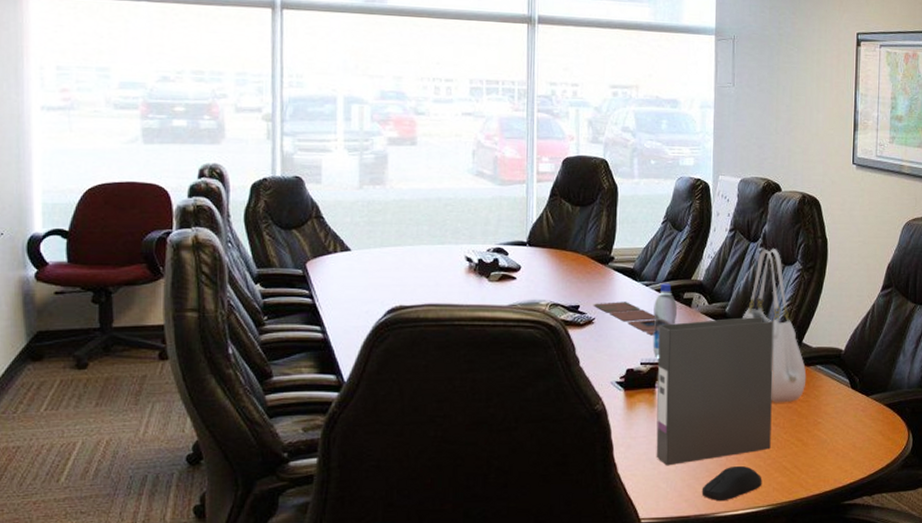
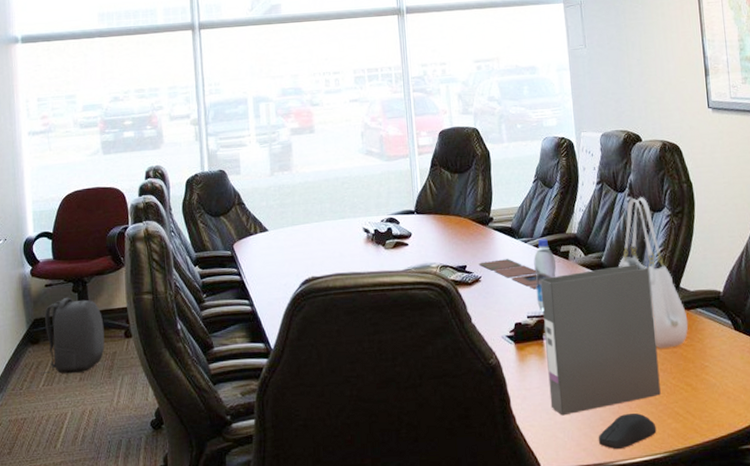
backpack: none [43,308,132,398] -> present [41,297,105,375]

